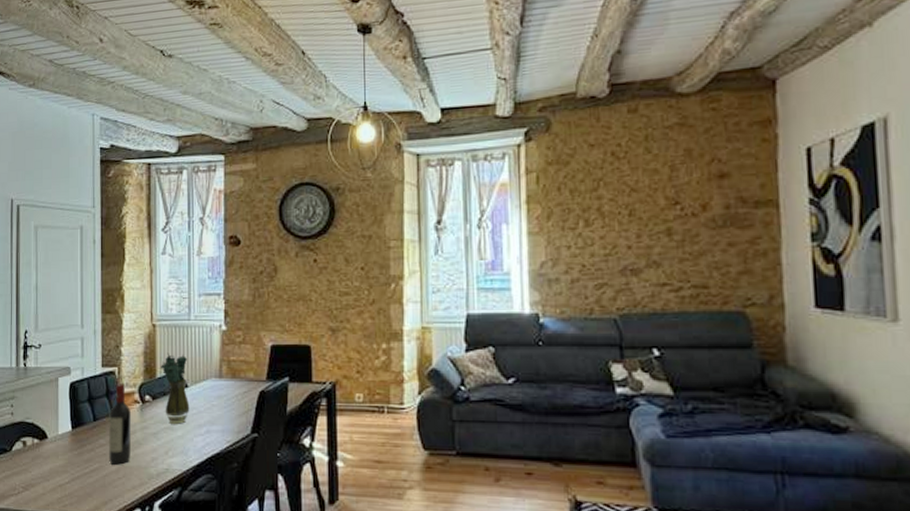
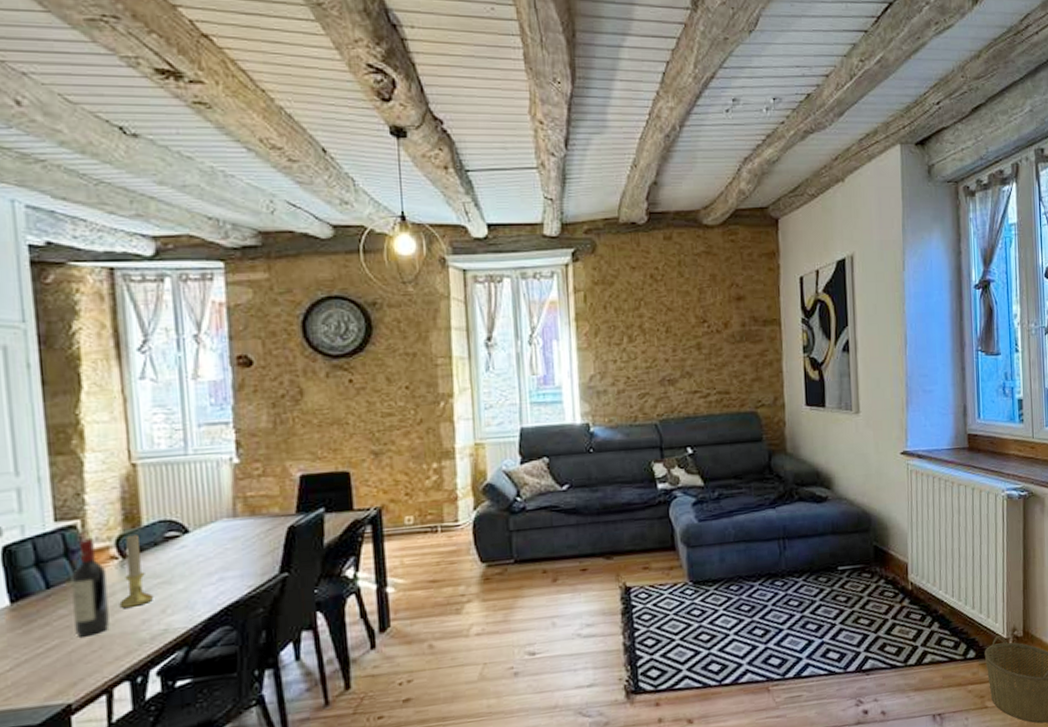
candle holder: none [138,383,160,445] -> present [119,533,153,608]
vase: present [161,353,190,424] -> none [148,495,194,577]

